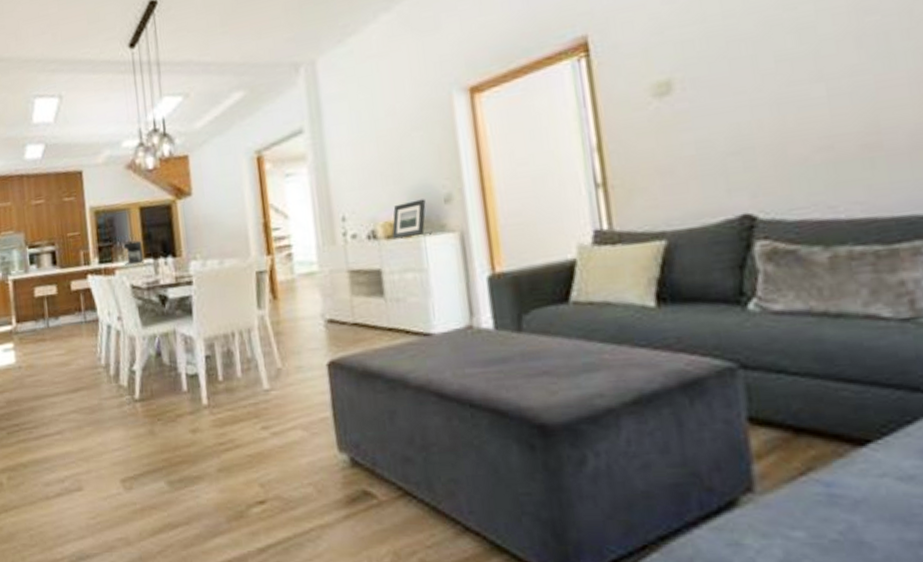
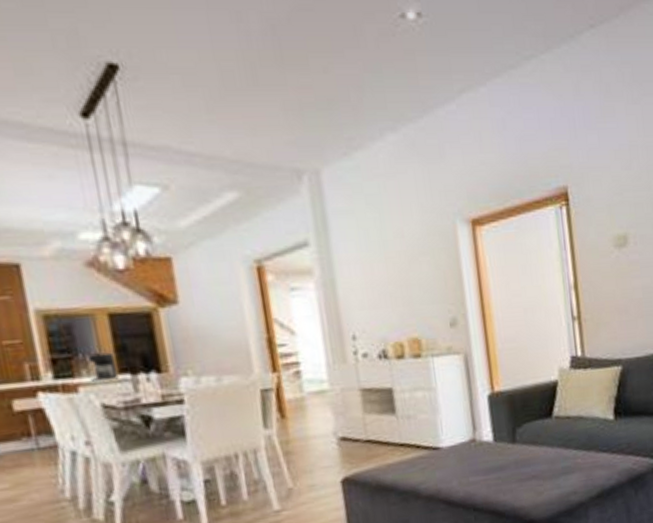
picture frame: present [392,199,426,239] -> none [402,322,434,359]

